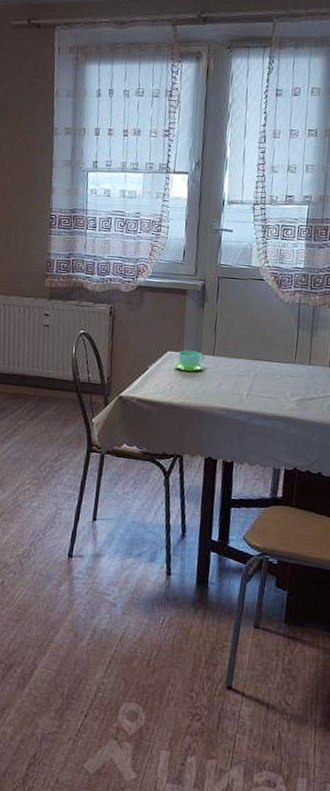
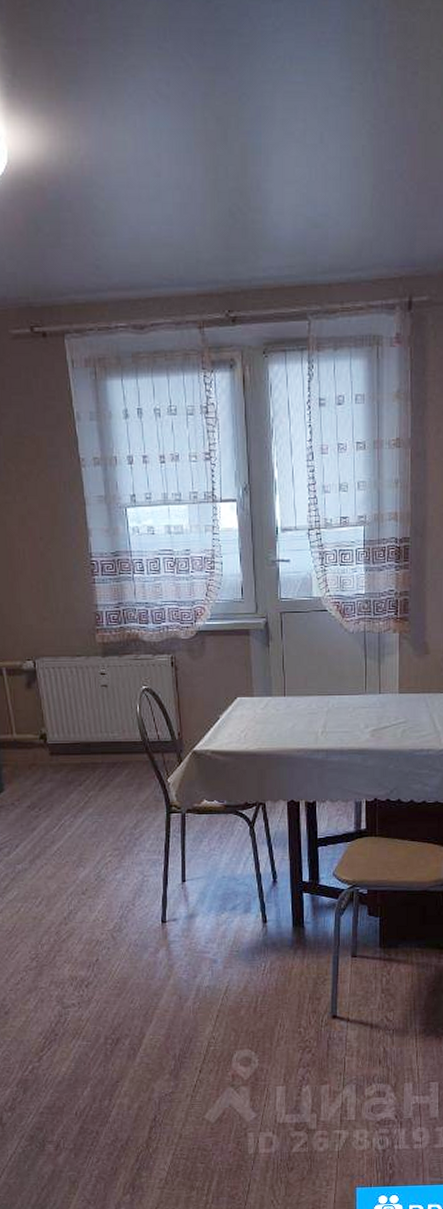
cup: present [174,350,205,372] -> none [245,693,276,716]

